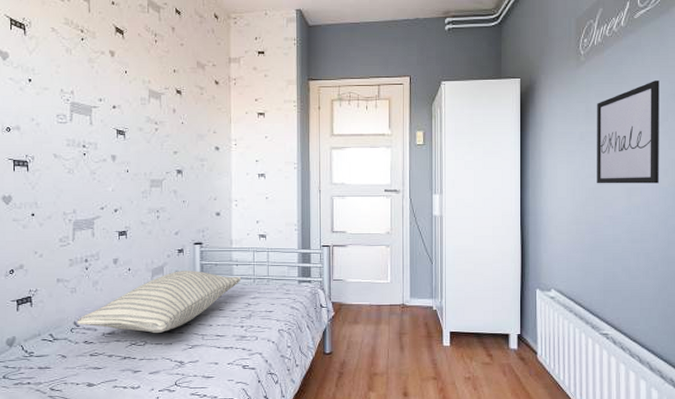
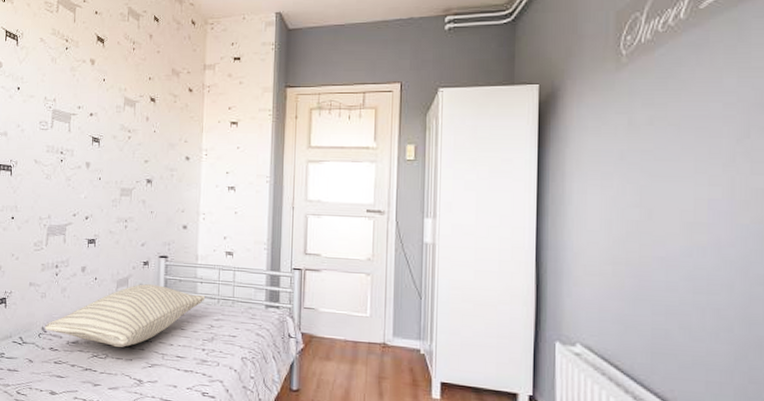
wall art: present [597,81,659,184] -> none [643,86,737,219]

